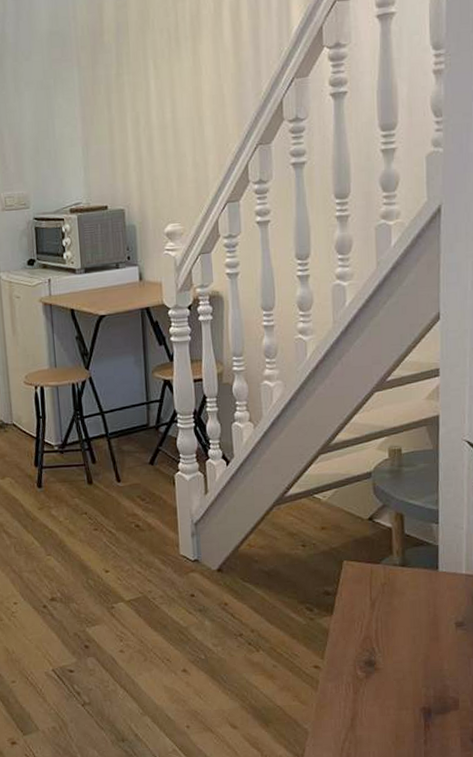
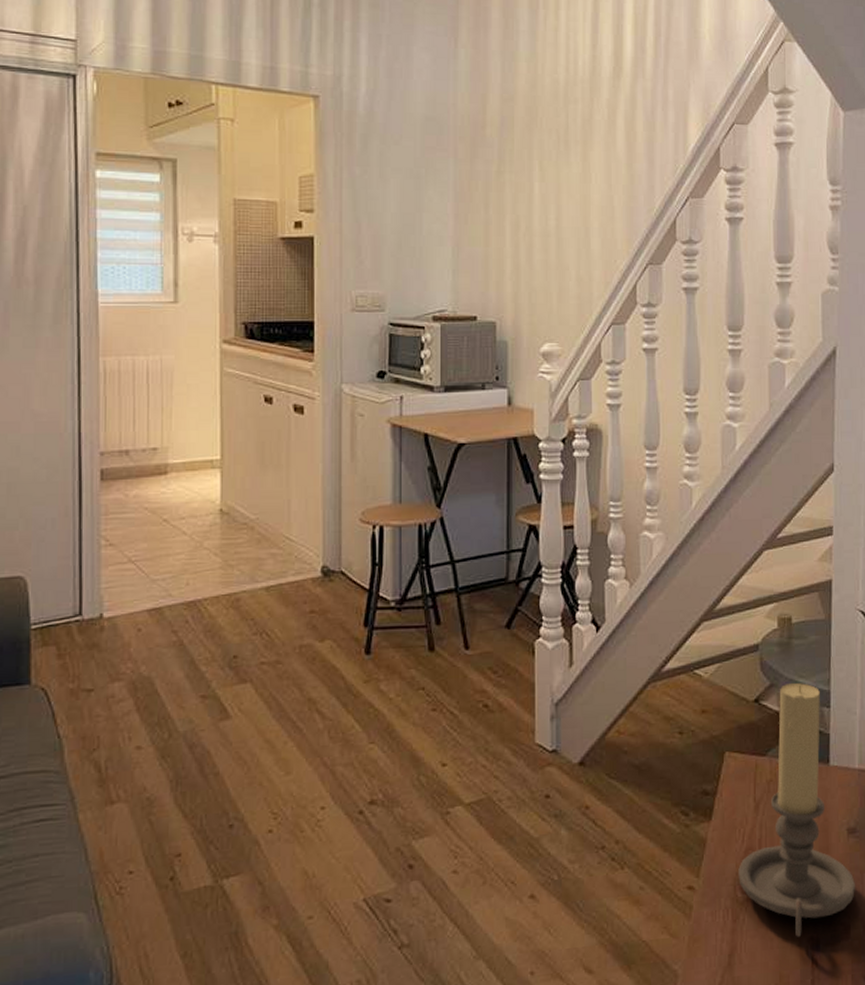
candle holder: none [358,503,464,707] -> present [738,682,856,937]

